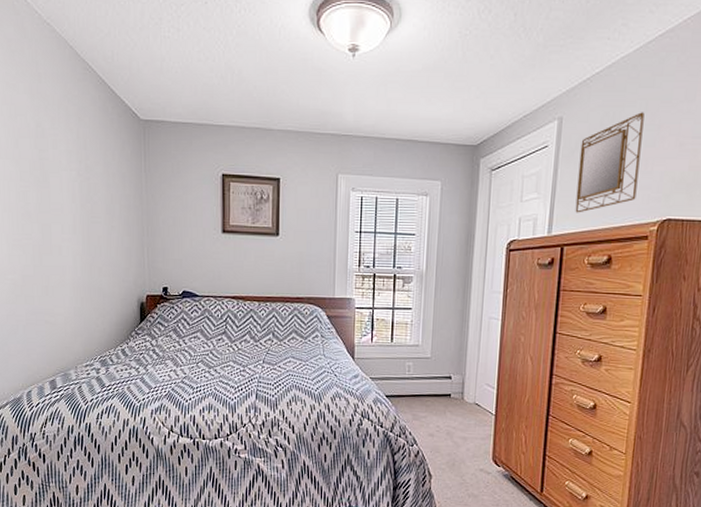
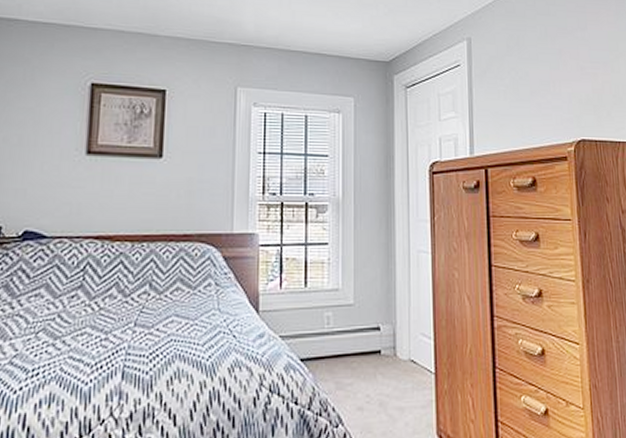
home mirror: present [575,112,645,213] -> none [491,37,550,133]

